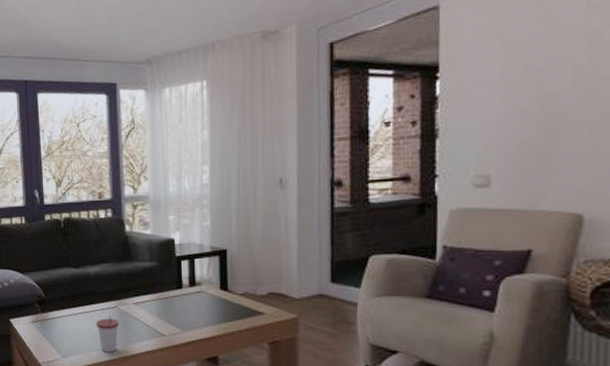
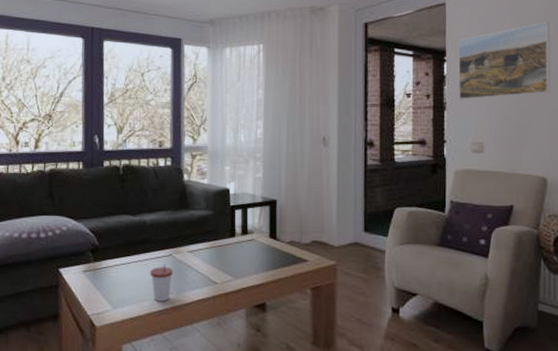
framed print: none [455,12,596,125] -> present [458,22,551,100]

